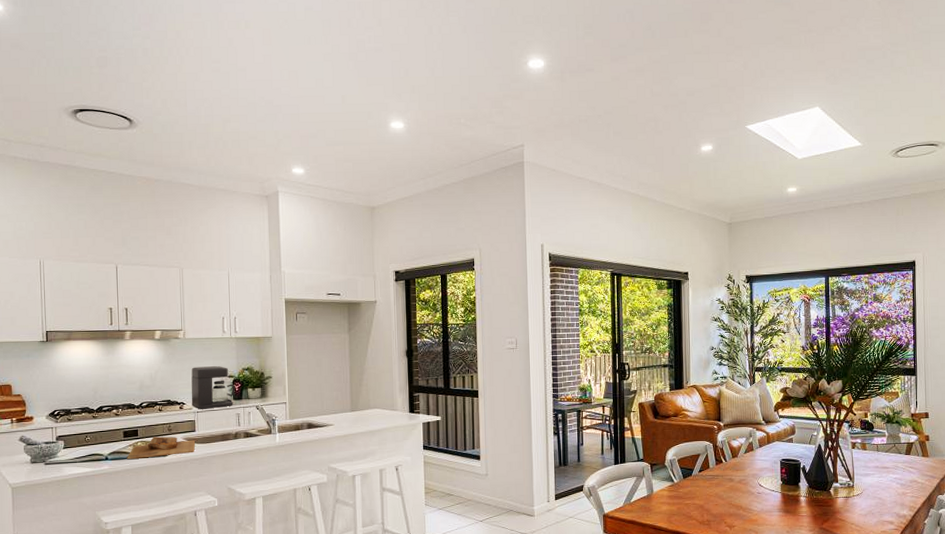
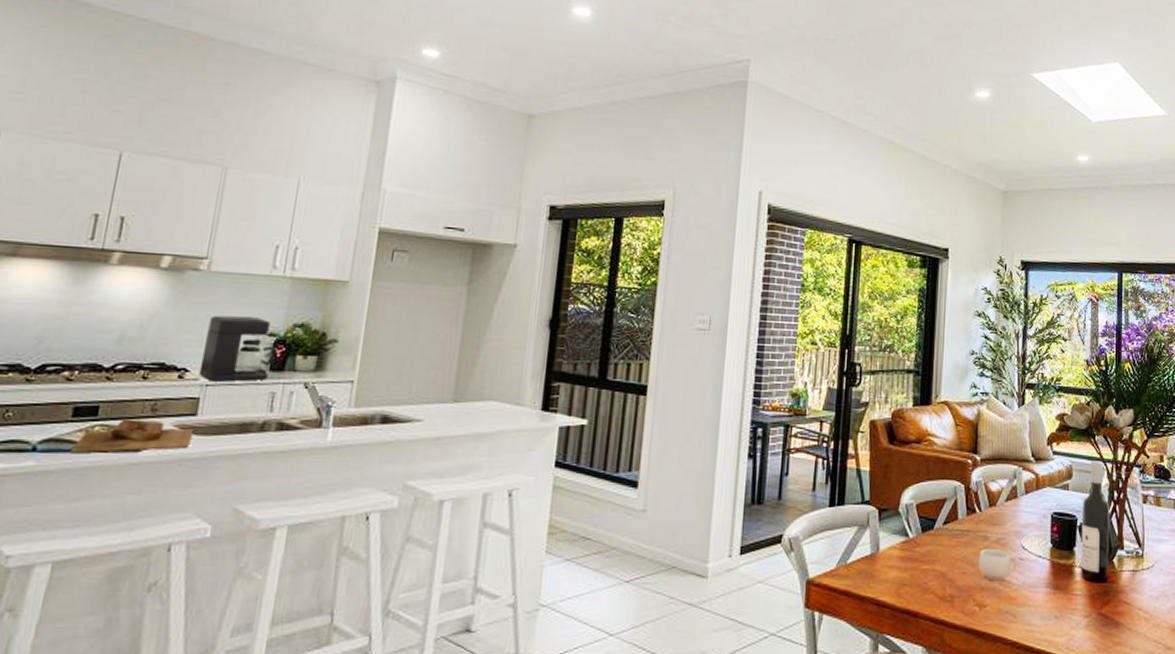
mug: none [727,487,757,509] -> present [978,548,1018,581]
bottle: none [804,420,827,507] -> present [1081,461,1110,583]

